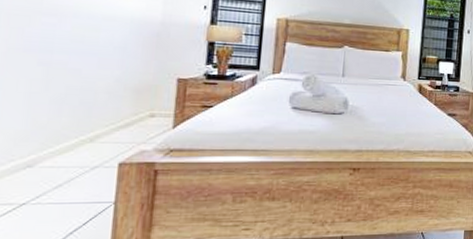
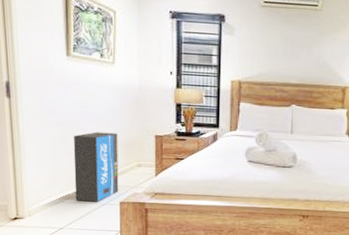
air purifier: none [52,74,127,165] -> present [73,132,119,202]

